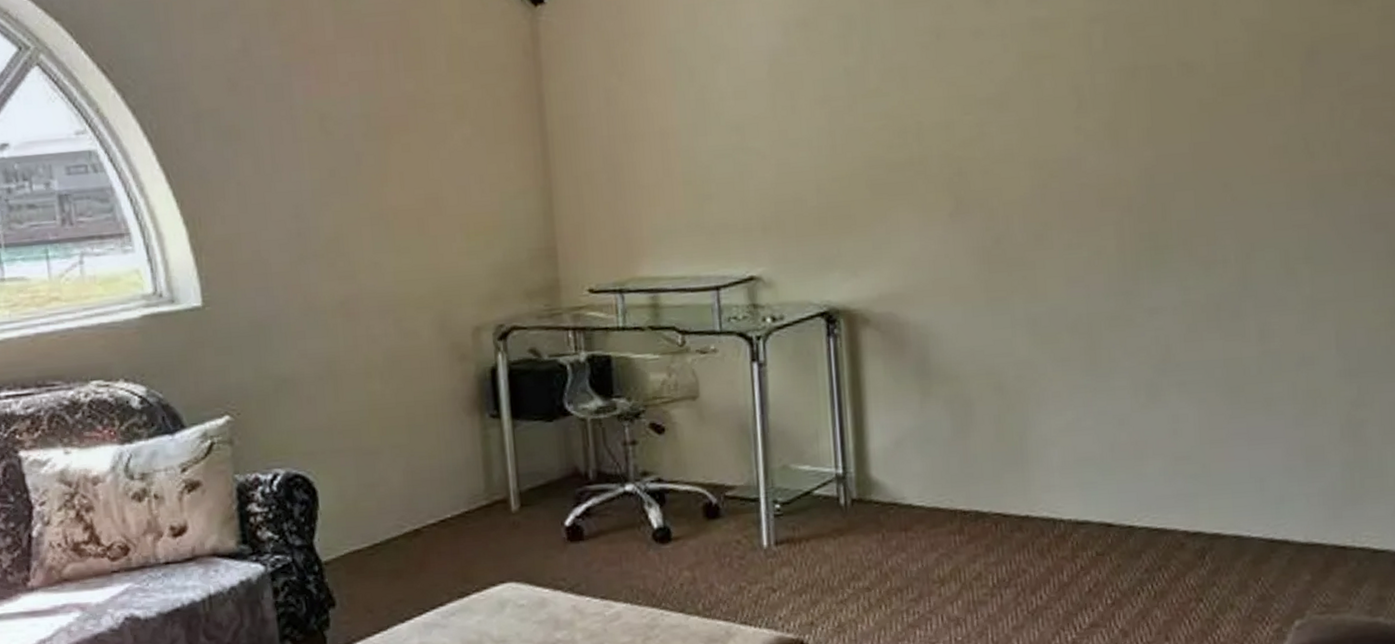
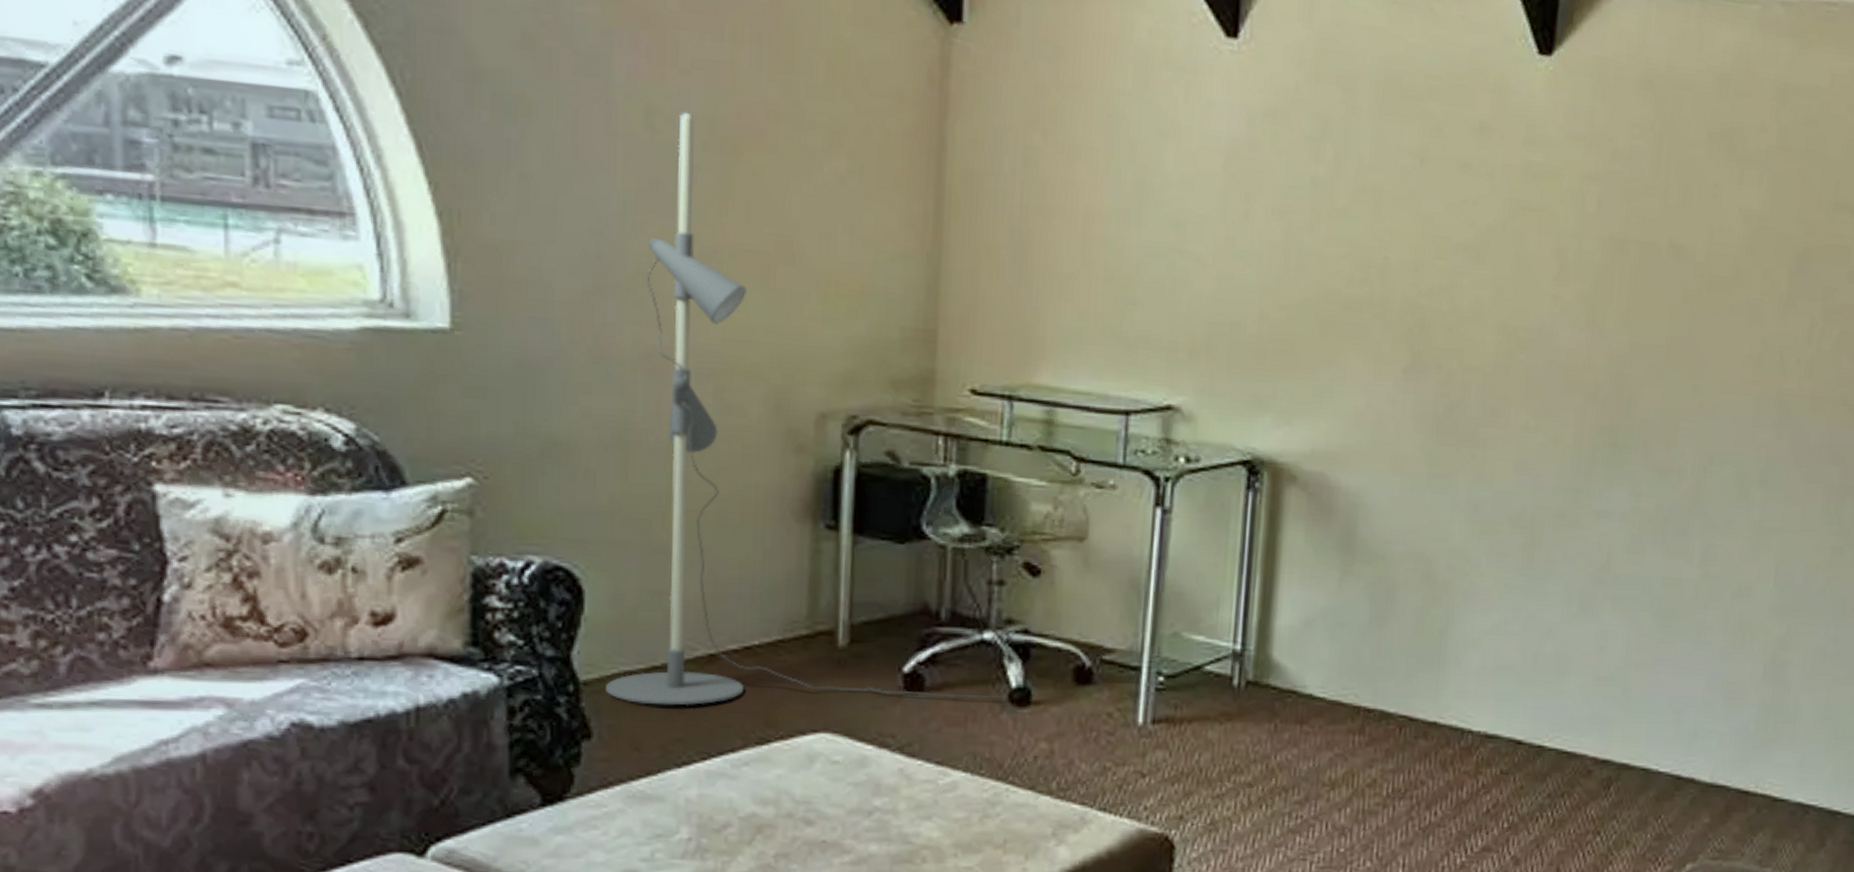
floor lamp: none [333,113,650,575] -> present [606,112,1006,706]

